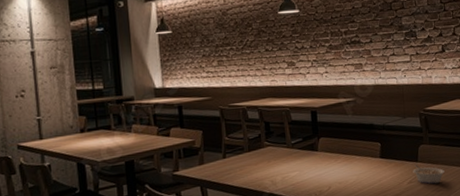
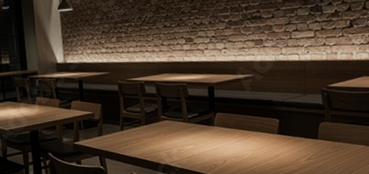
legume: present [413,164,445,185] -> none [312,141,346,162]

